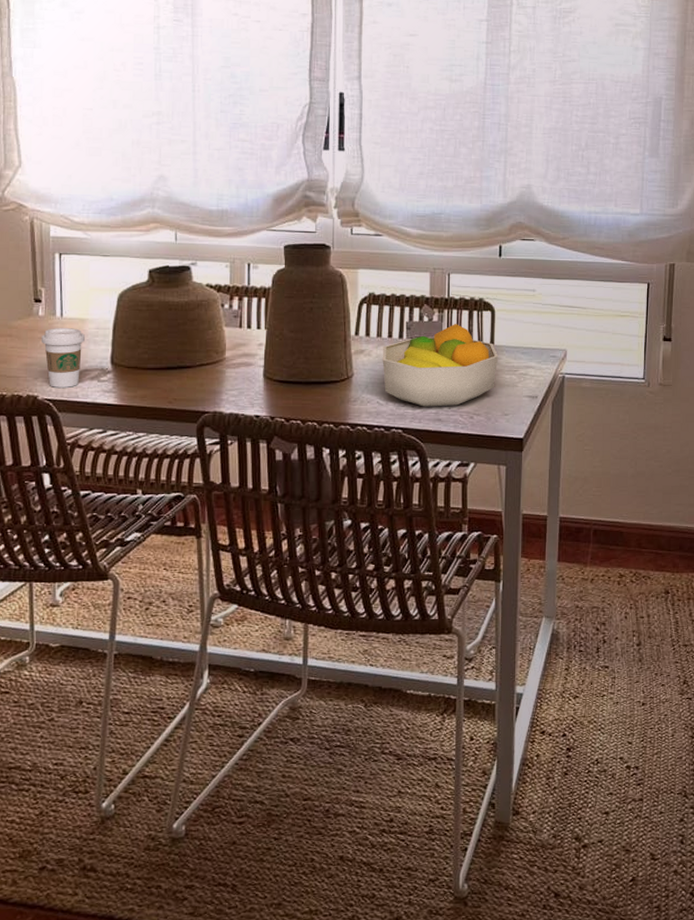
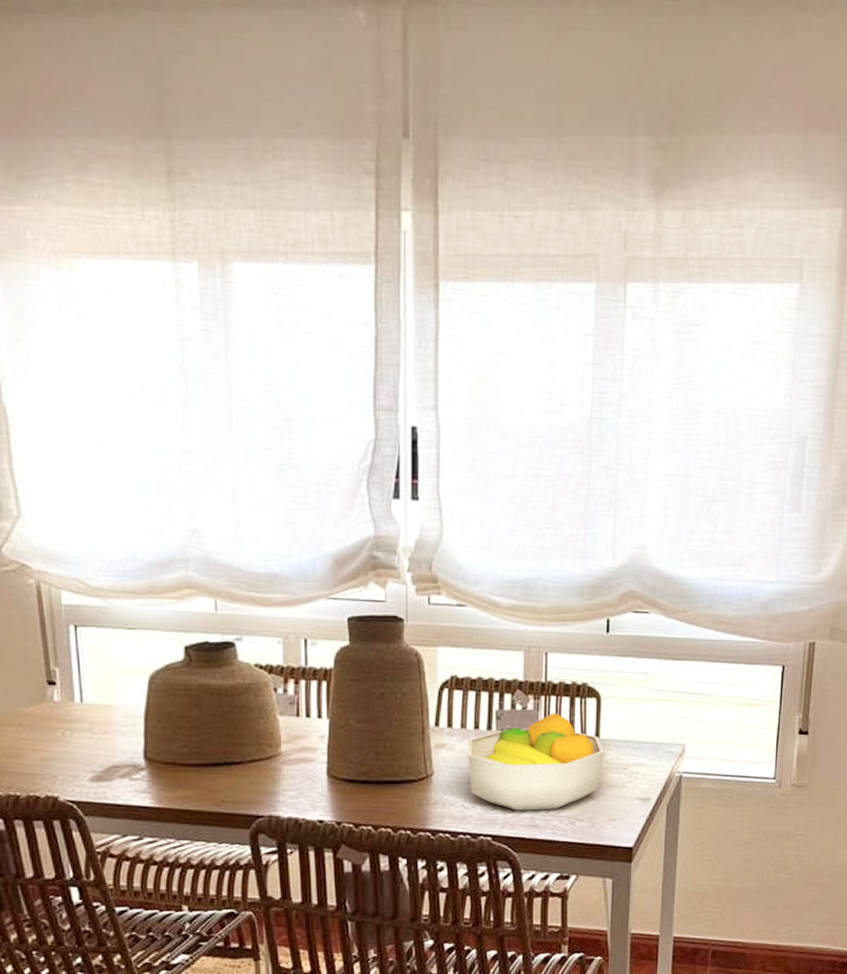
coffee cup: present [40,328,86,387] -> none [58,716,112,787]

